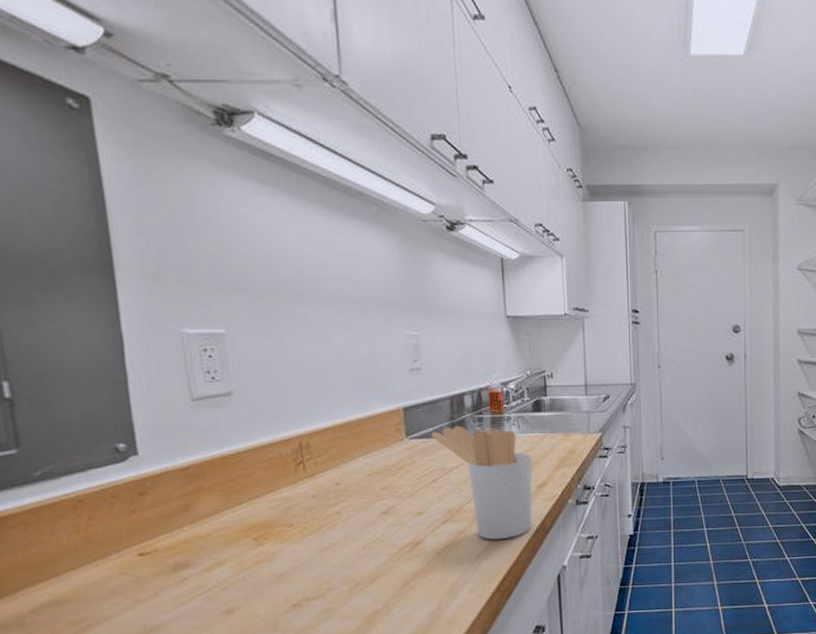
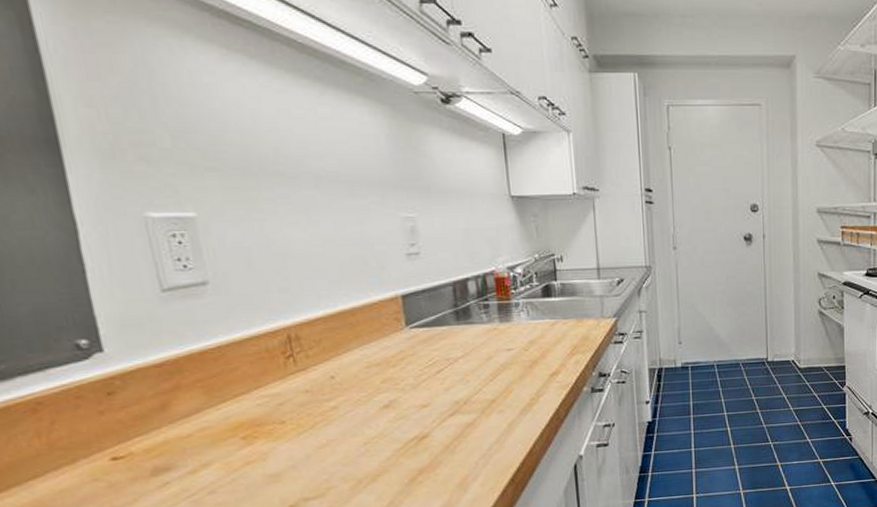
utensil holder: present [431,425,533,540] -> none [433,313,545,432]

